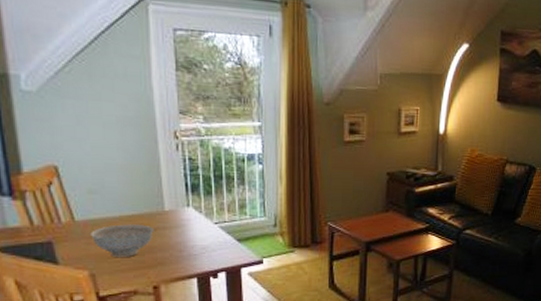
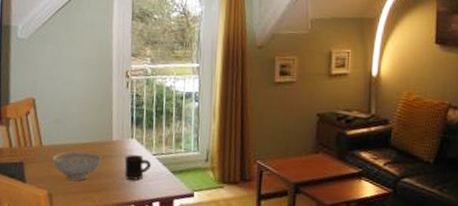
mug: none [181,224,213,251] -> present [124,154,151,180]

